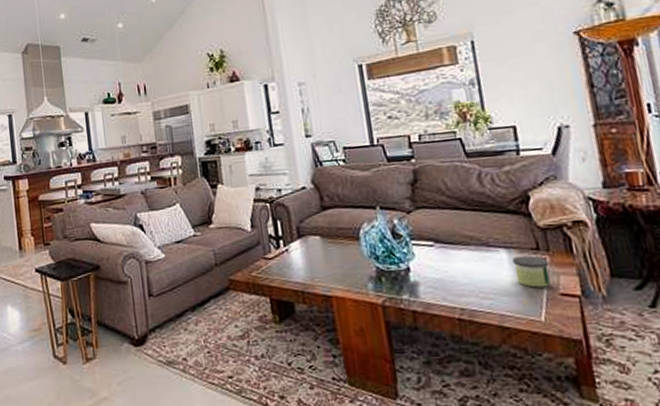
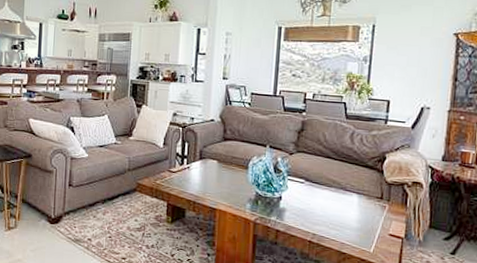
candle: present [511,255,551,288] -> none [360,201,387,228]

